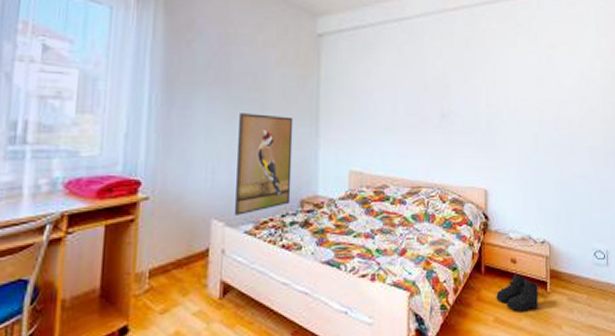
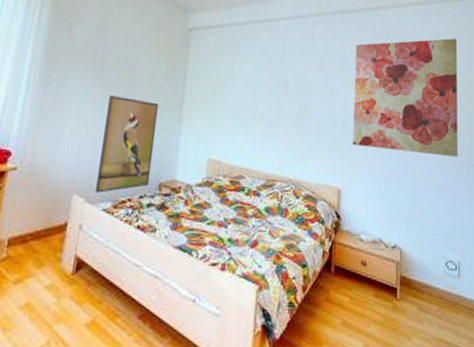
boots: present [496,274,539,312] -> none [345,277,389,318]
wall art: none [497,23,605,147] -> present [352,38,458,157]

